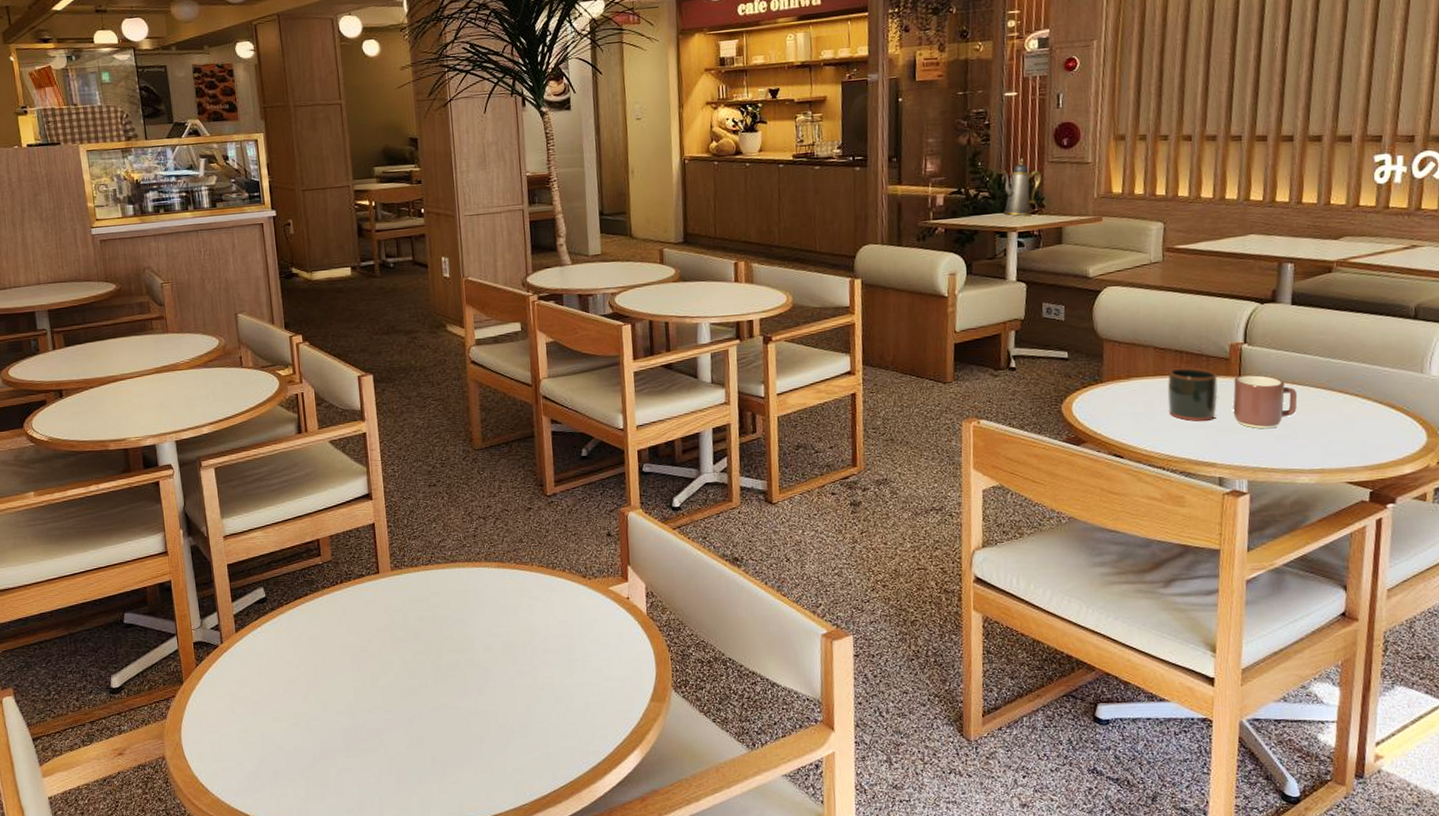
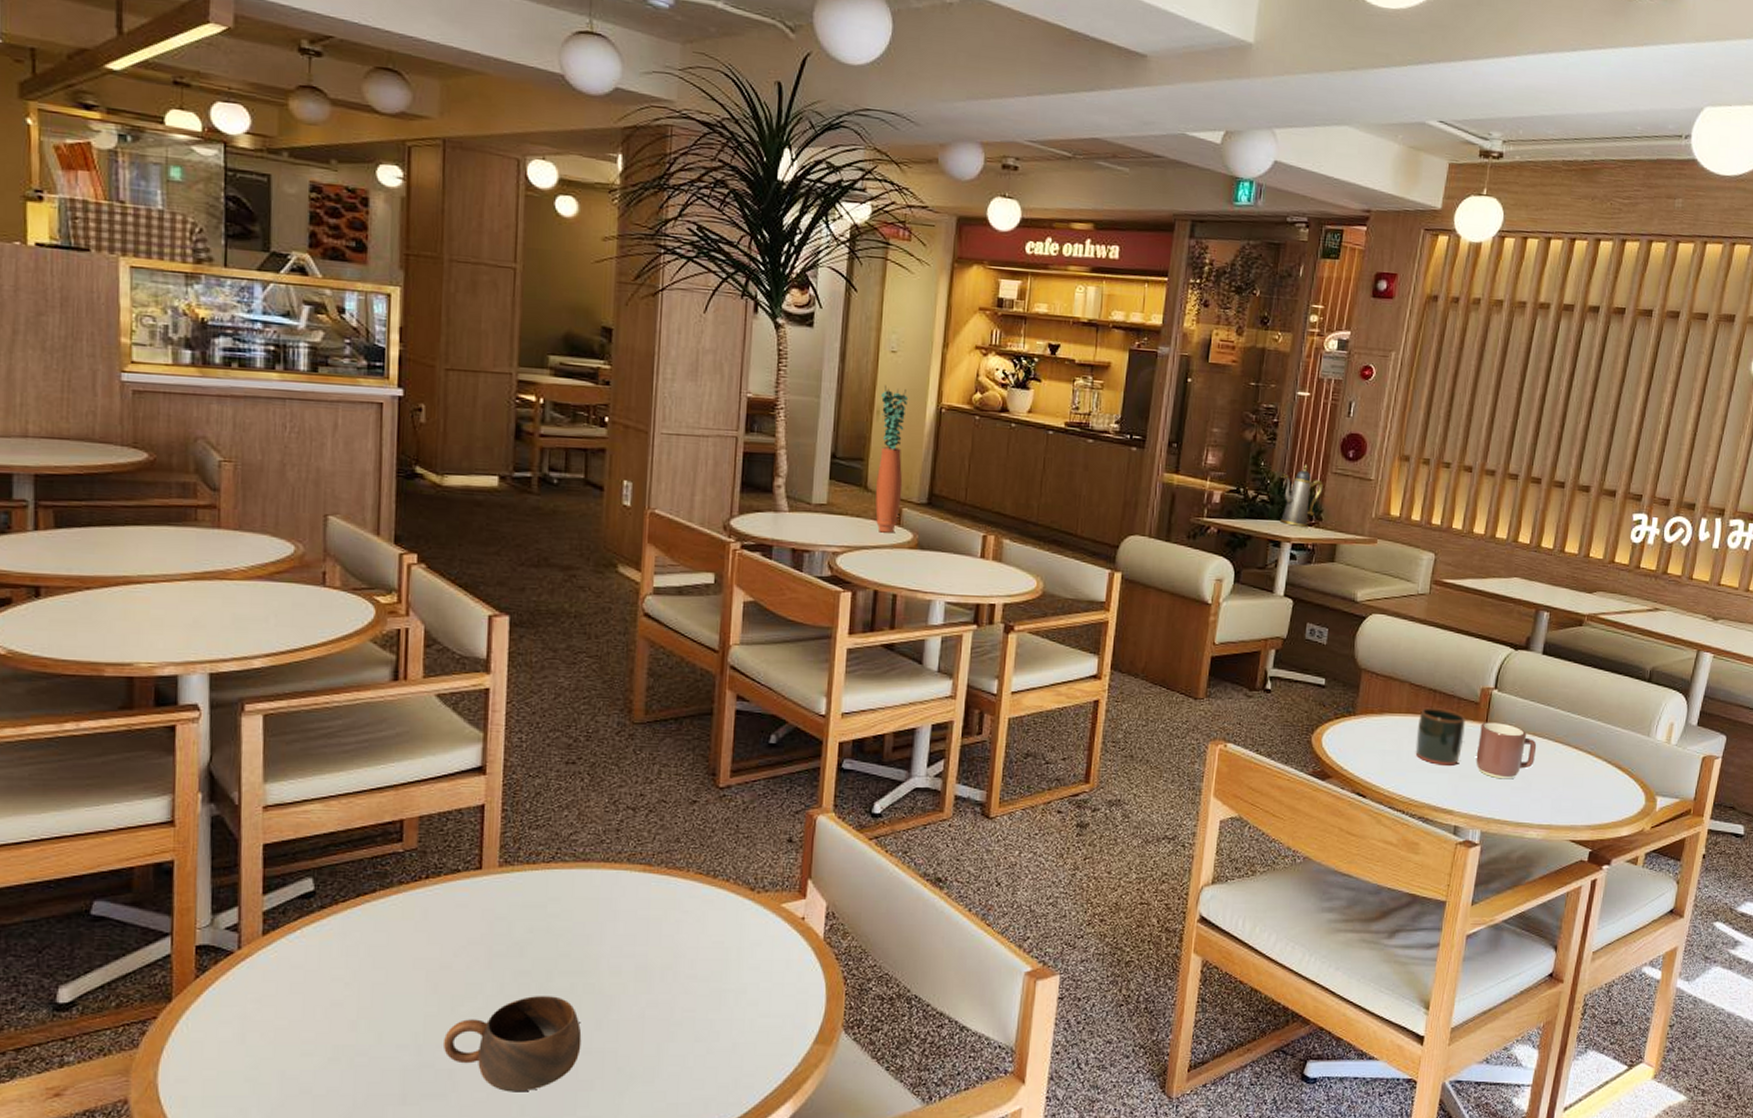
cup: none [369,670,470,746] -> present [442,996,582,1092]
vase: none [633,148,662,272] -> present [875,385,909,533]

